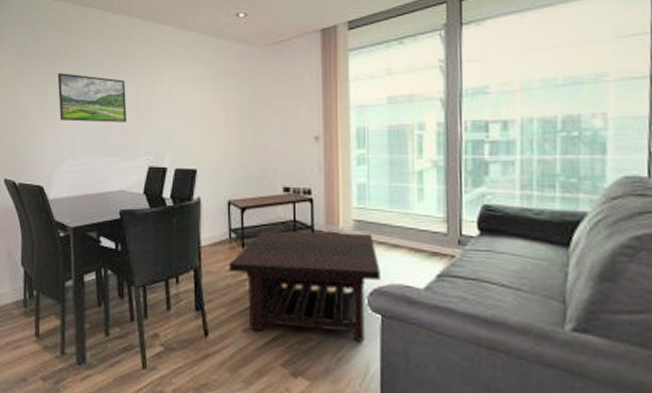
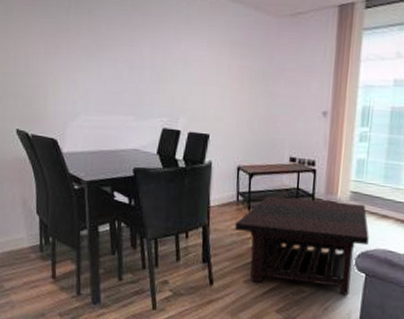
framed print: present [57,72,127,123] -> none [70,23,142,82]

